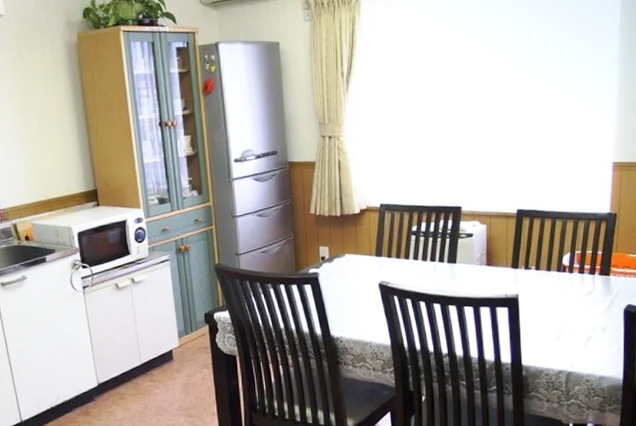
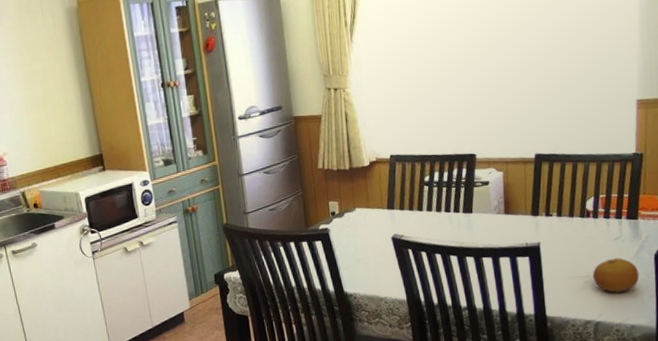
fruit: none [567,311,609,345] -> present [593,258,639,293]

